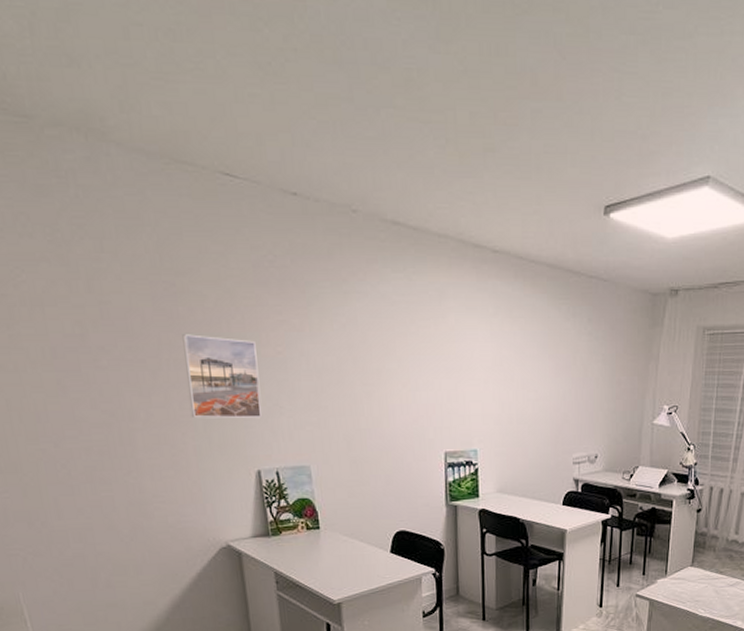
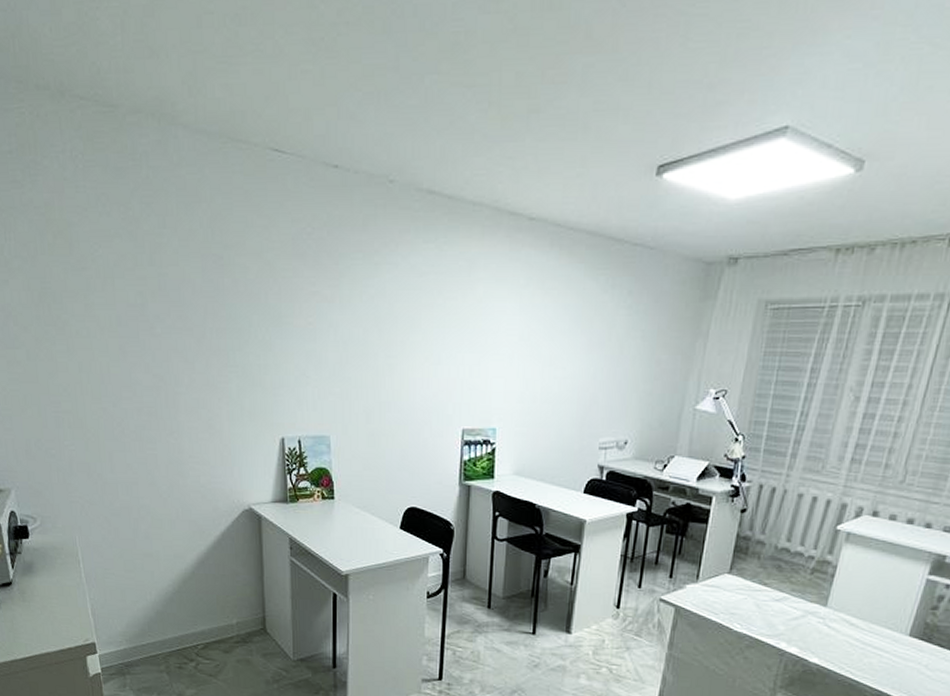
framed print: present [182,334,262,418] -> none [225,305,290,386]

